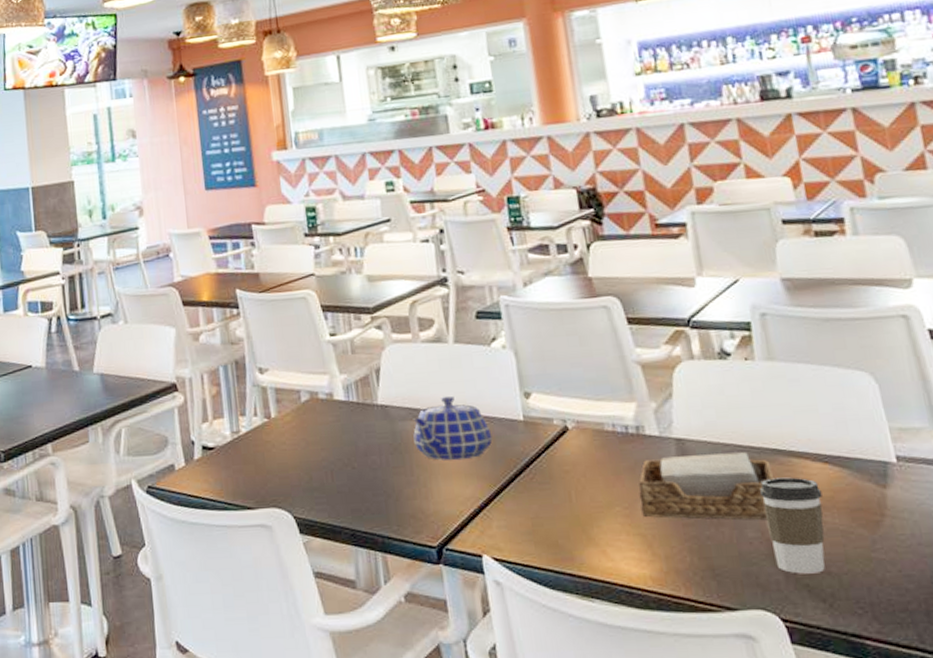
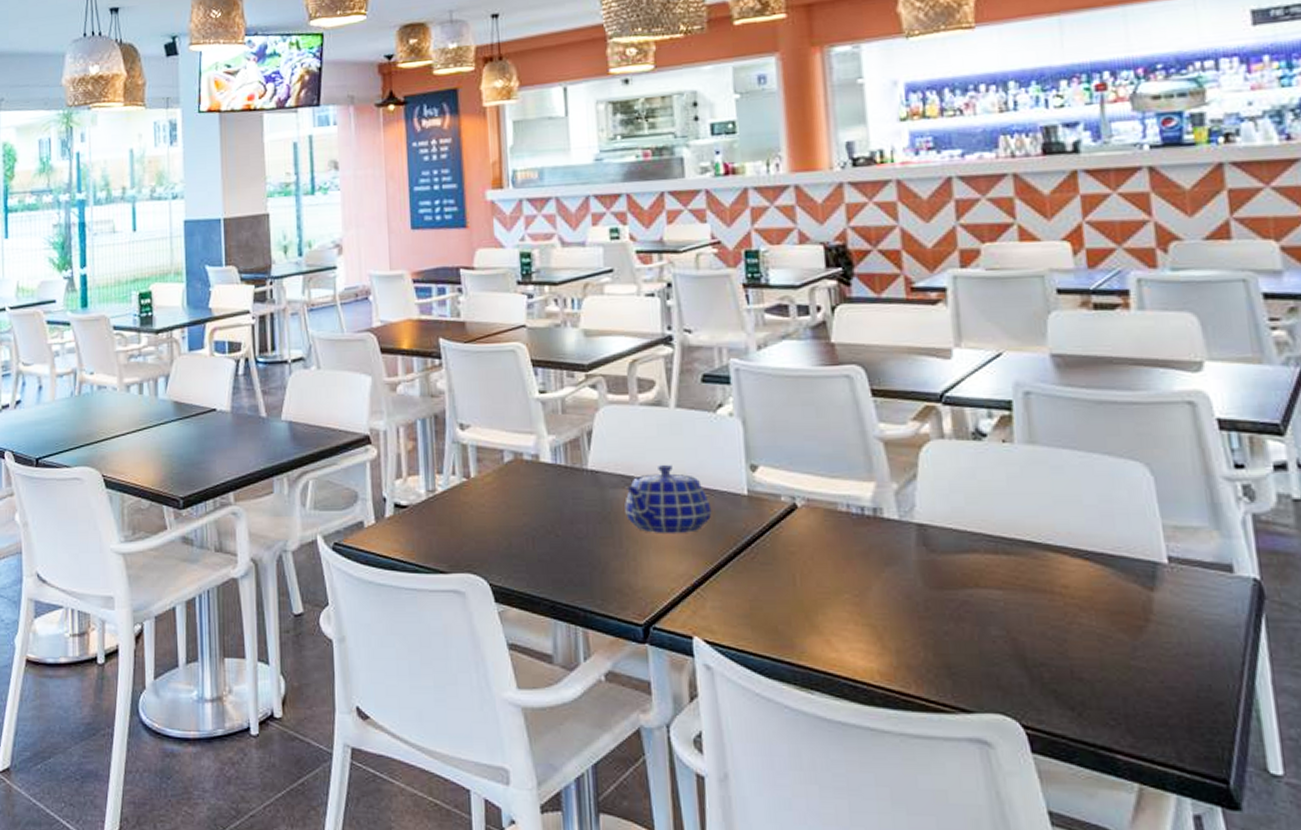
napkin holder: present [639,452,775,521] -> none [871,543,1026,618]
coffee cup: present [759,477,825,574] -> none [1007,573,1080,679]

